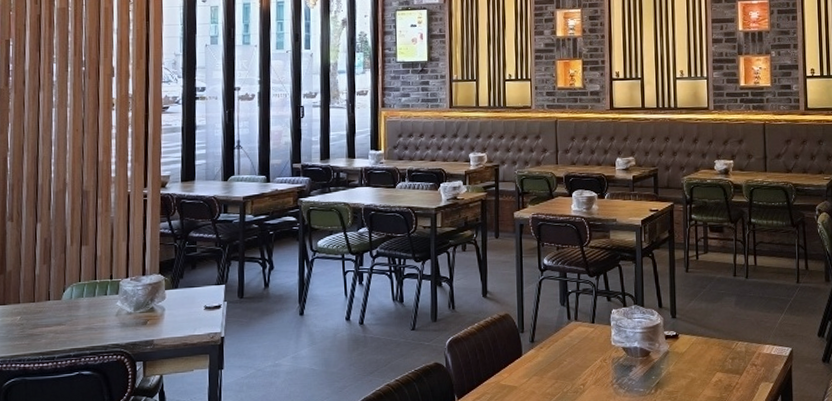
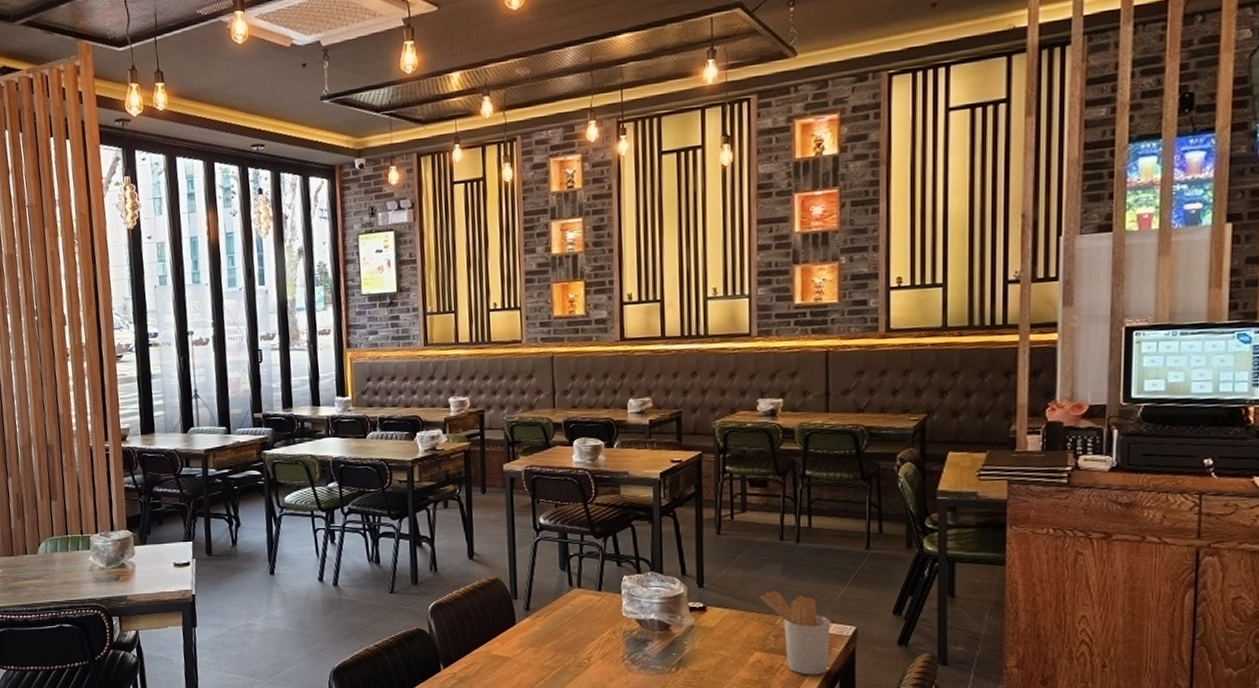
utensil holder: none [719,319,773,391] -> present [760,590,831,675]

